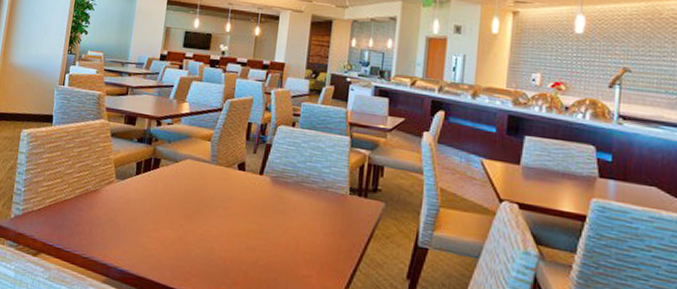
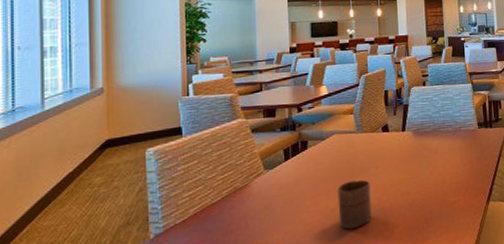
cup: none [177,215,215,271] -> present [337,179,372,229]

